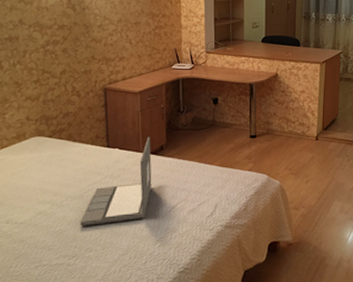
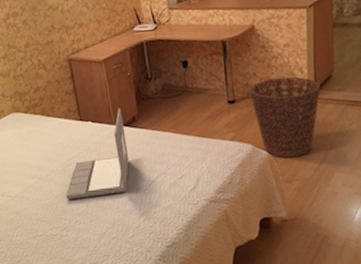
basket: none [269,118,328,188] -> present [249,76,321,158]

